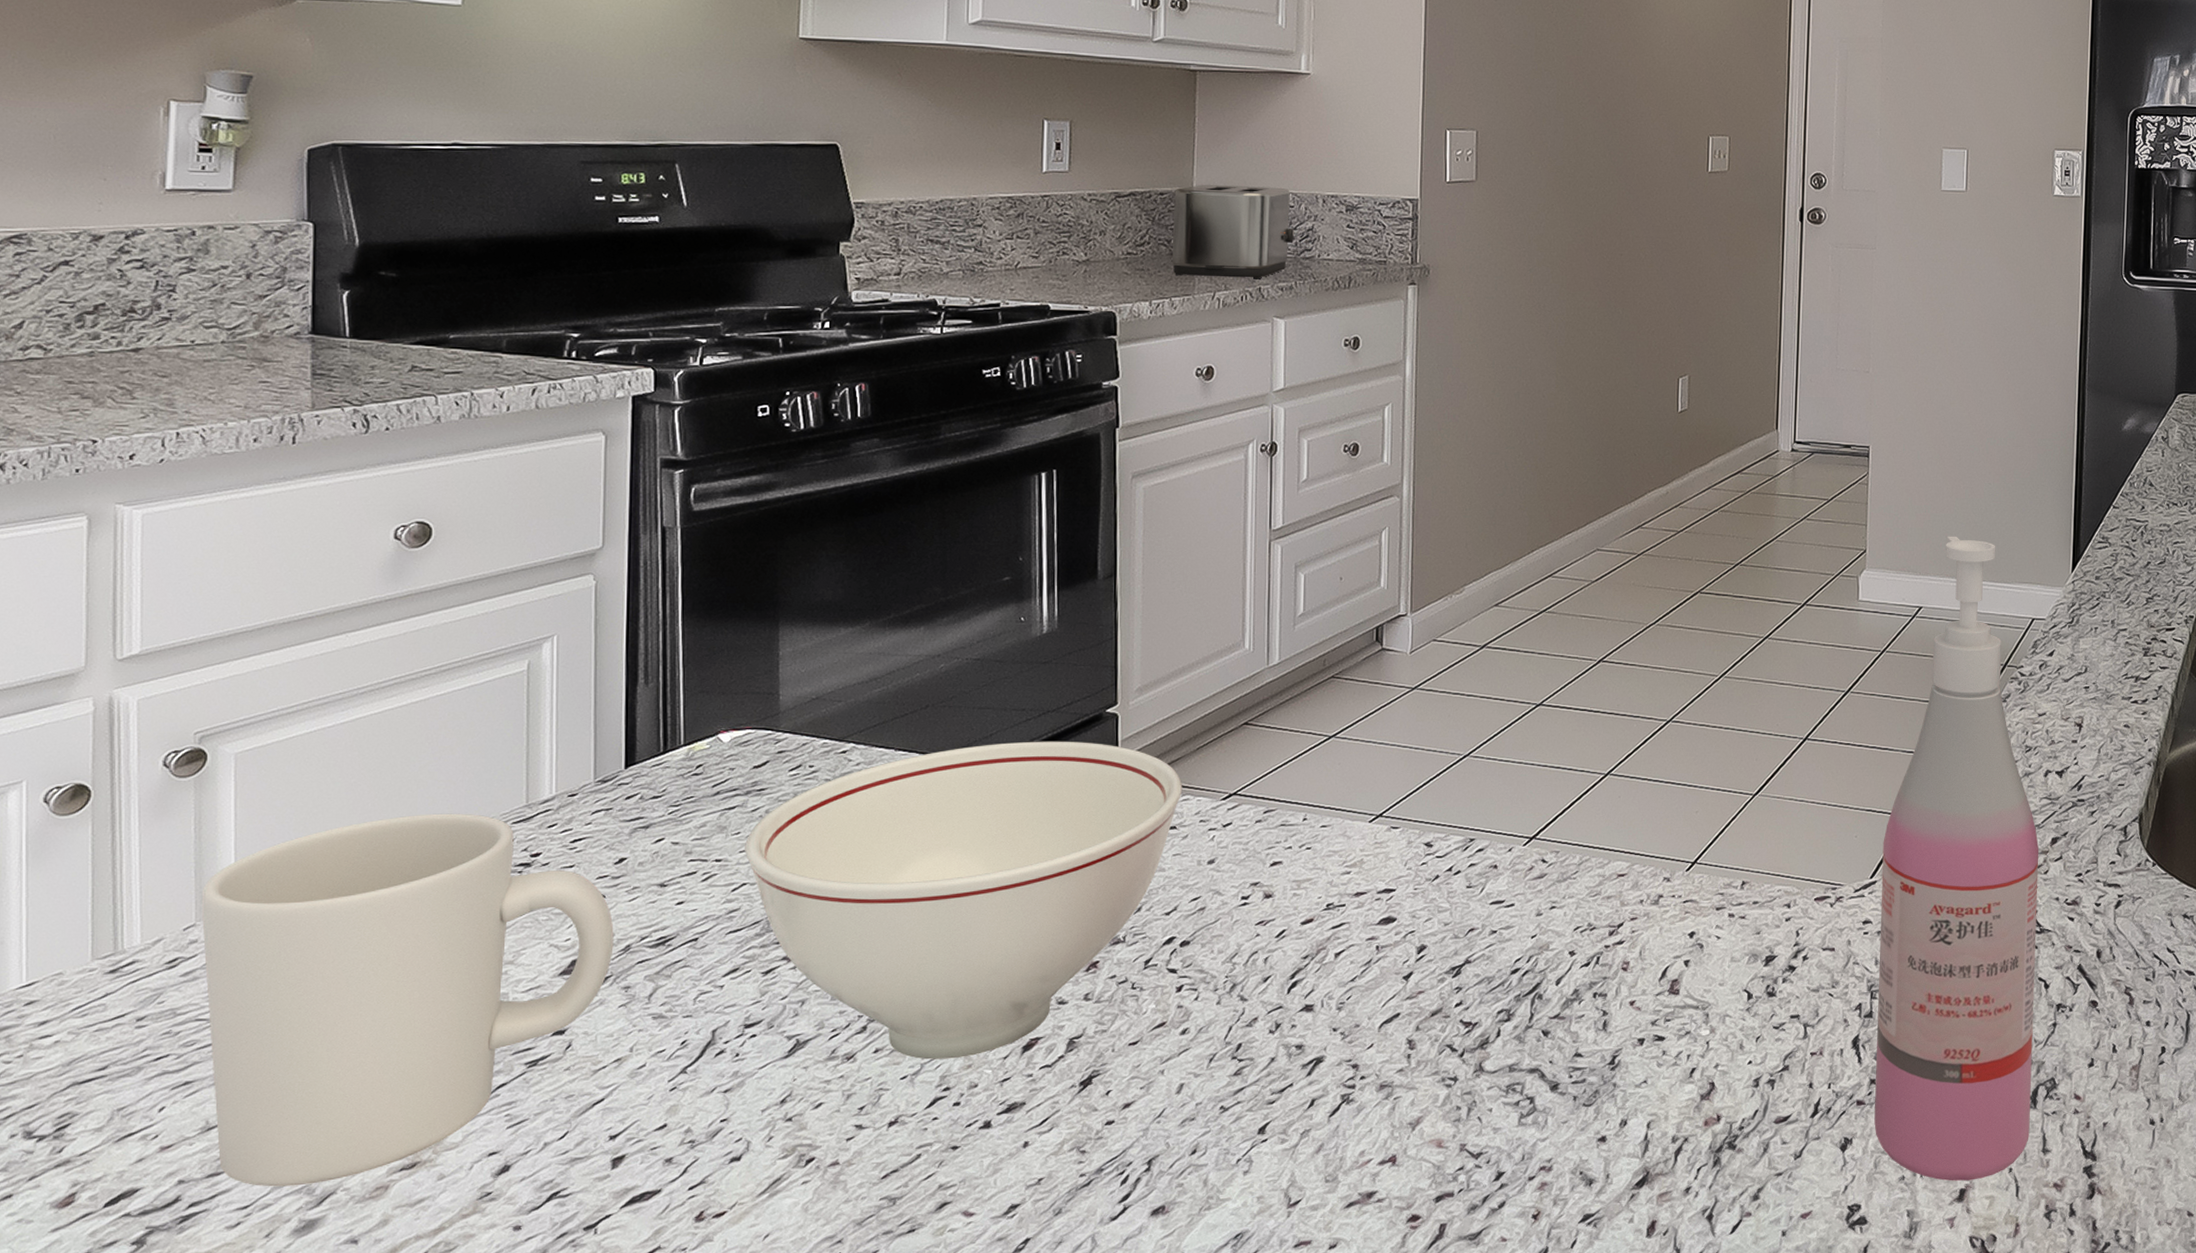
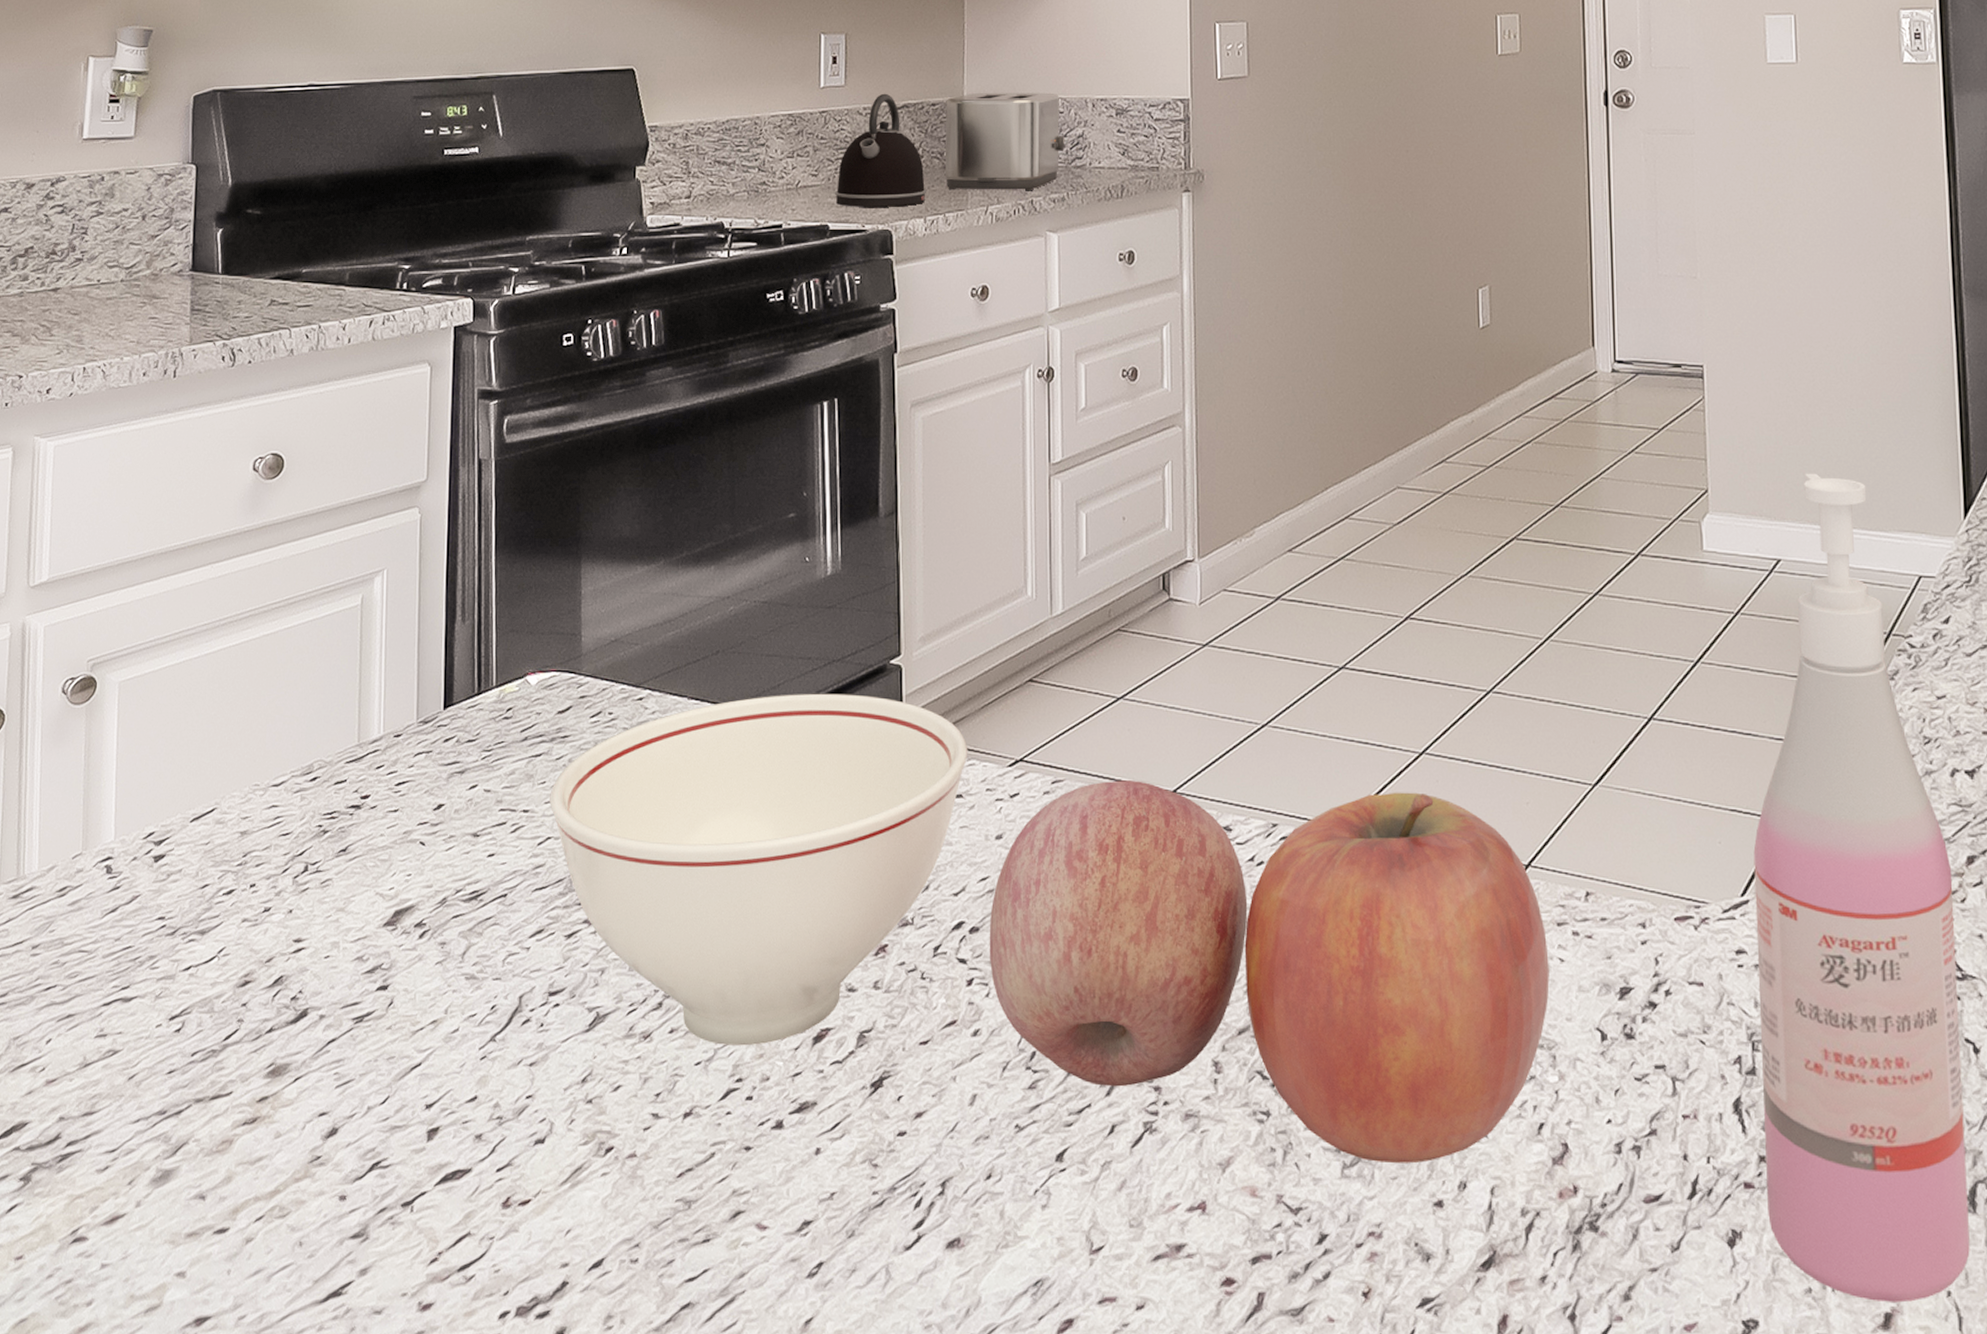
mug: present [201,813,614,1187] -> none [87,749,432,1133]
kettle: none [1057,180,1153,290] -> present [835,93,927,207]
fruit: none [1198,807,1445,1068] -> present [989,780,1248,1087]
fruit: none [1439,807,1708,1110] -> present [1244,792,1550,1164]

